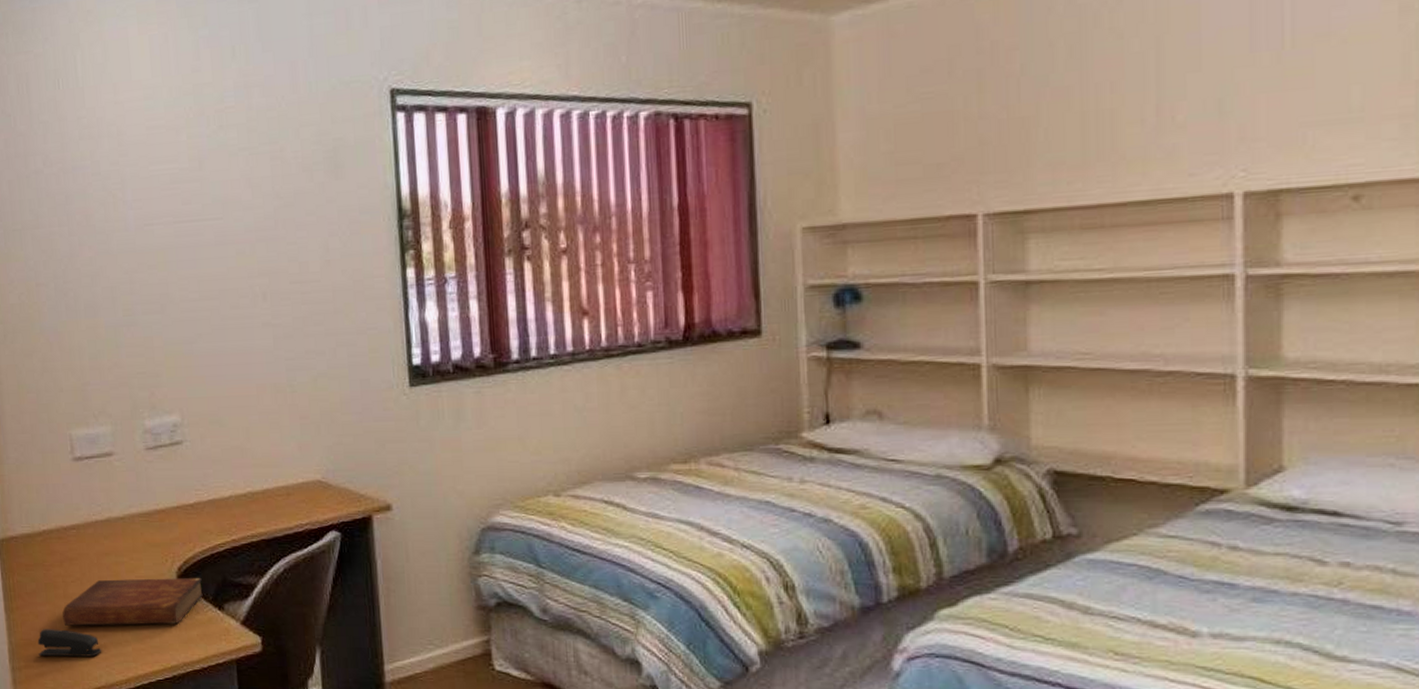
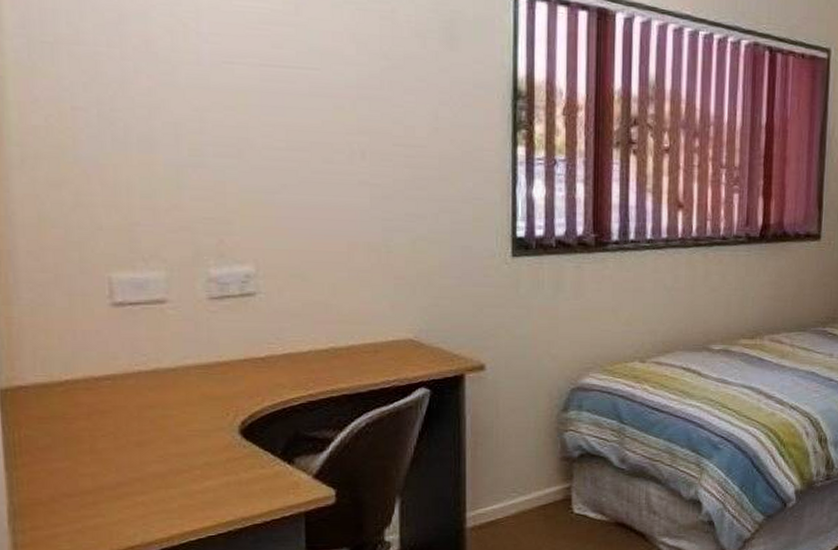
stapler: present [37,629,102,657] -> none [50,487,139,516]
bible: present [62,577,203,626] -> none [87,431,270,483]

